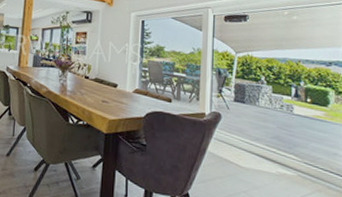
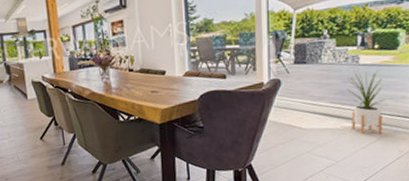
house plant: none [282,119,325,188] -> present [346,69,393,134]

